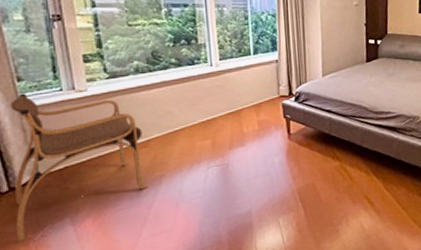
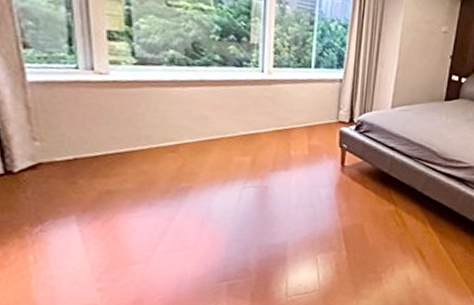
armchair: present [10,93,147,241] -> none [10,63,171,232]

